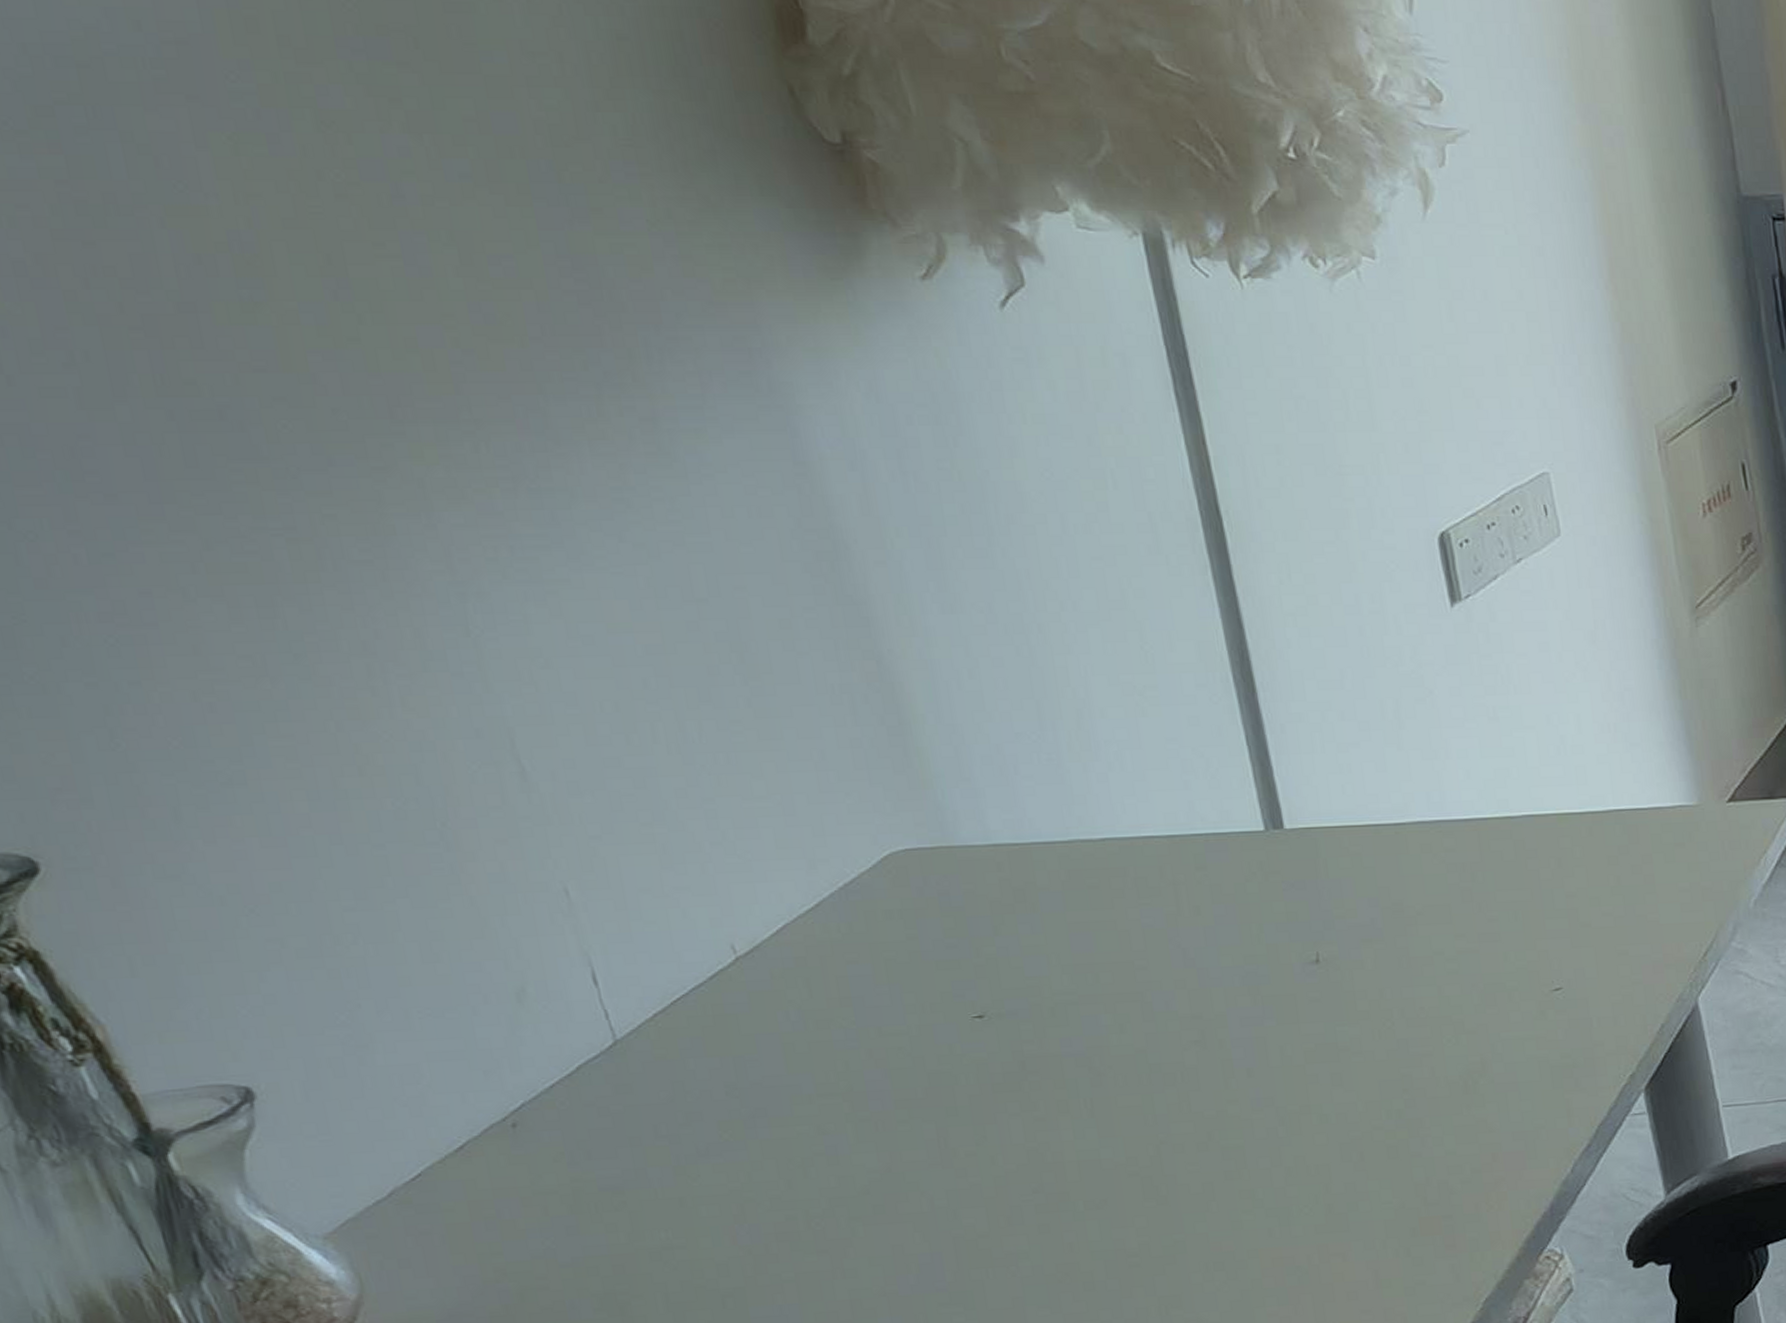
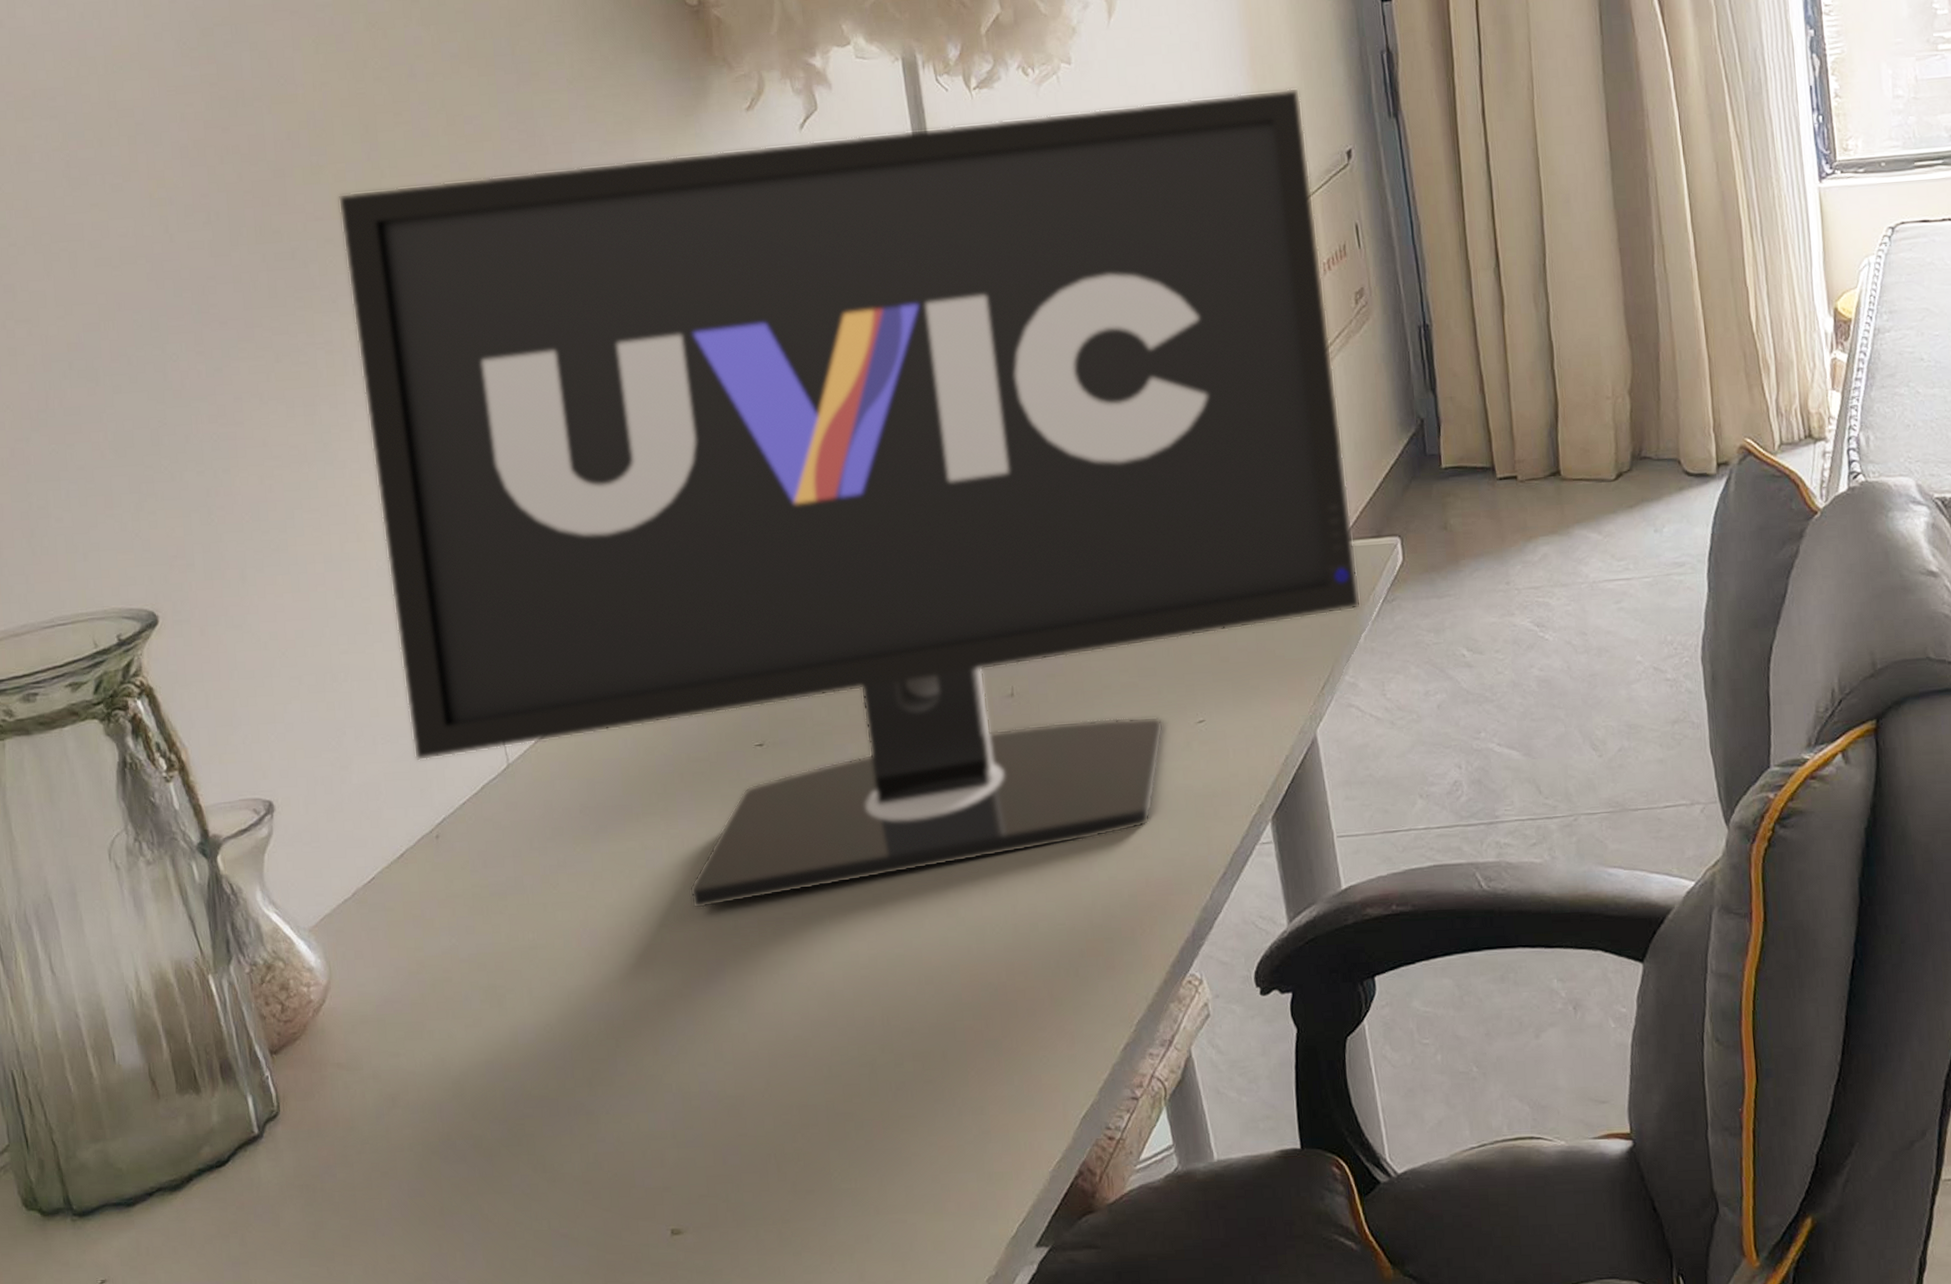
monitor: none [288,307,1751,1199] -> present [338,87,1362,909]

